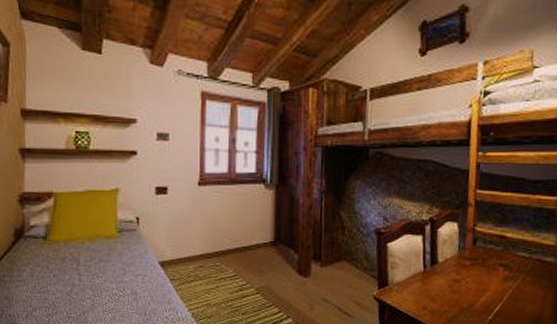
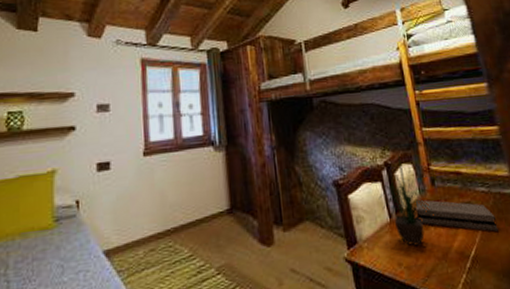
potted plant: none [417,213,468,295] -> present [378,155,434,246]
pizza box: none [450,255,530,293] -> present [415,199,498,232]

